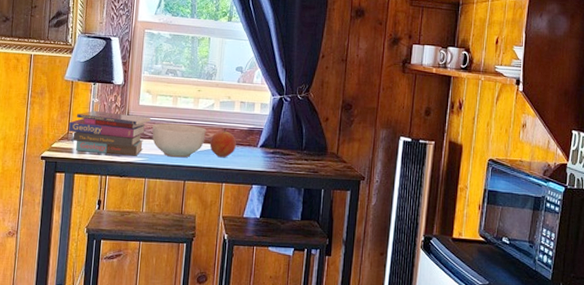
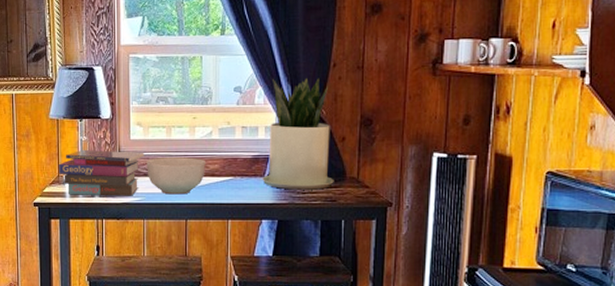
fruit: present [209,128,236,158] -> none [210,158,240,192]
planter: none [255,62,318,162] -> present [262,78,334,190]

